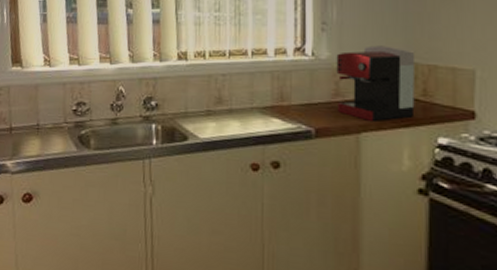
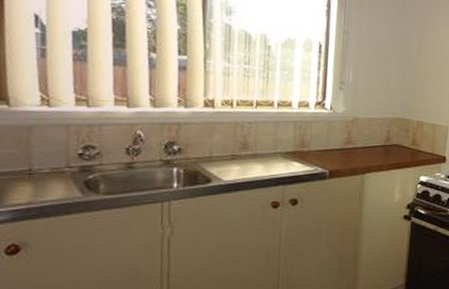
coffee maker: present [336,45,416,121] -> none [348,104,409,164]

